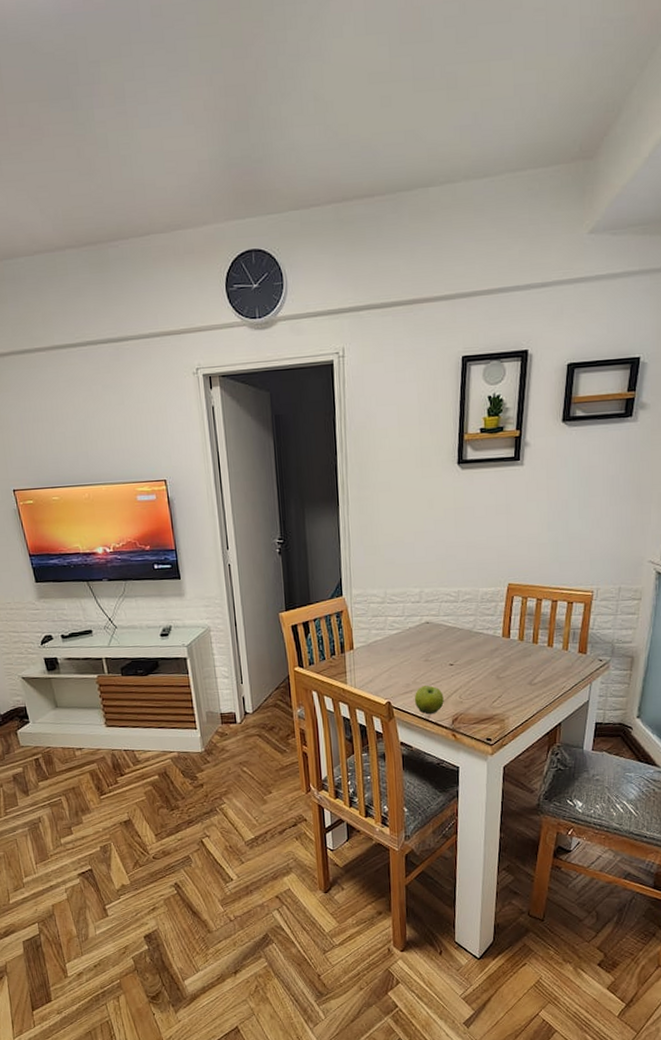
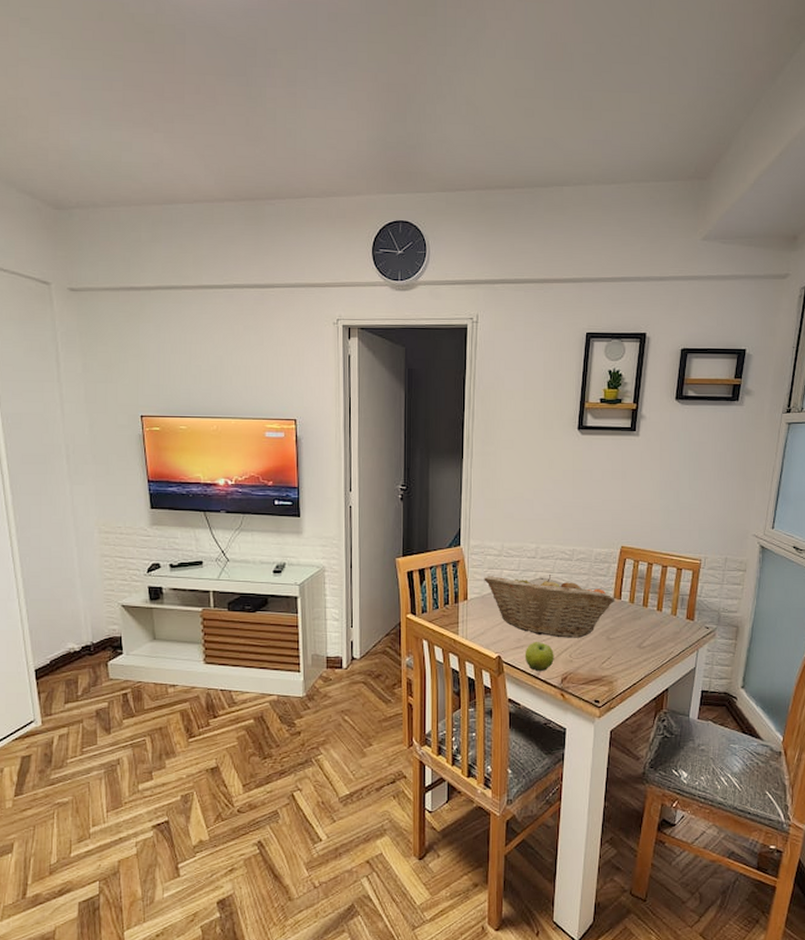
fruit basket: none [368,618,504,680] -> present [484,575,615,638]

